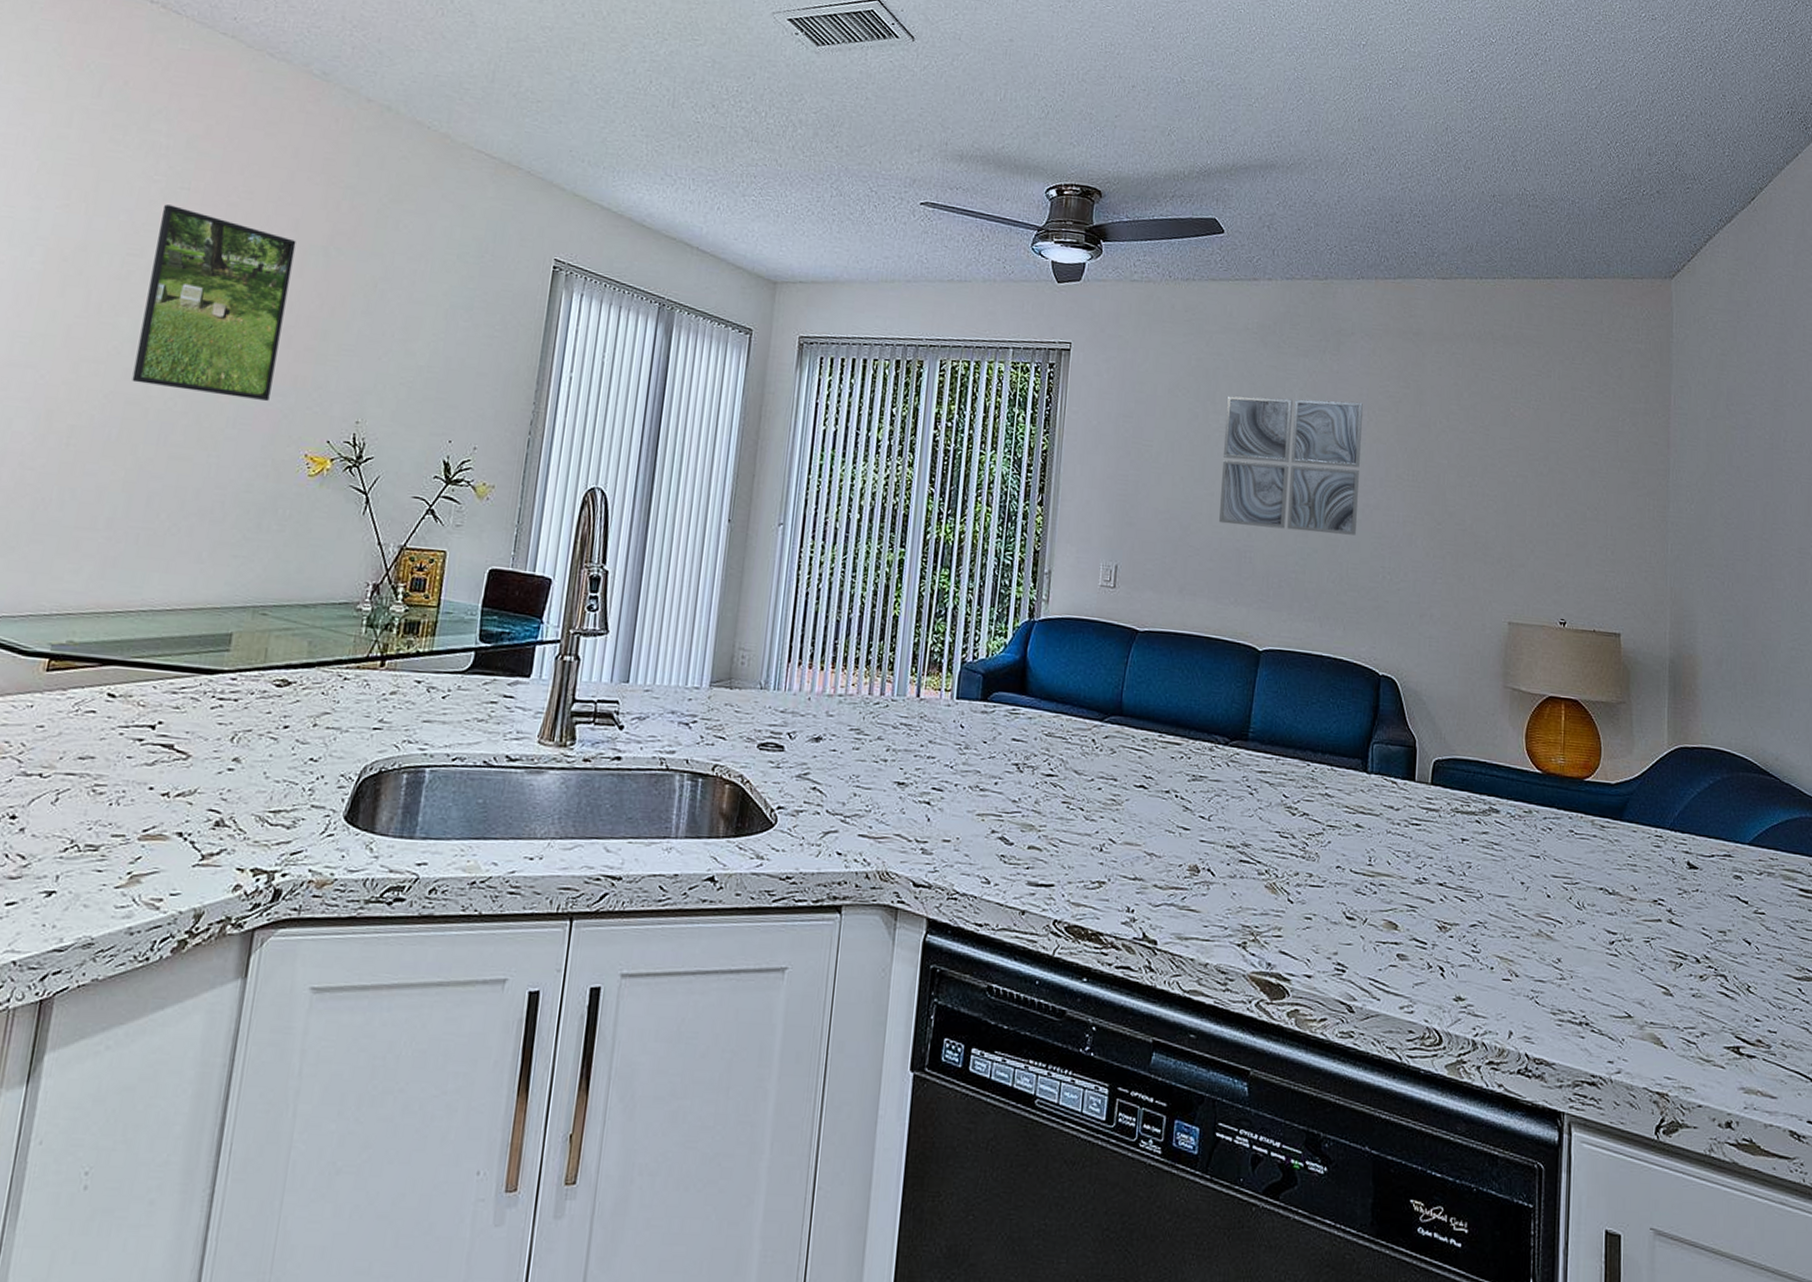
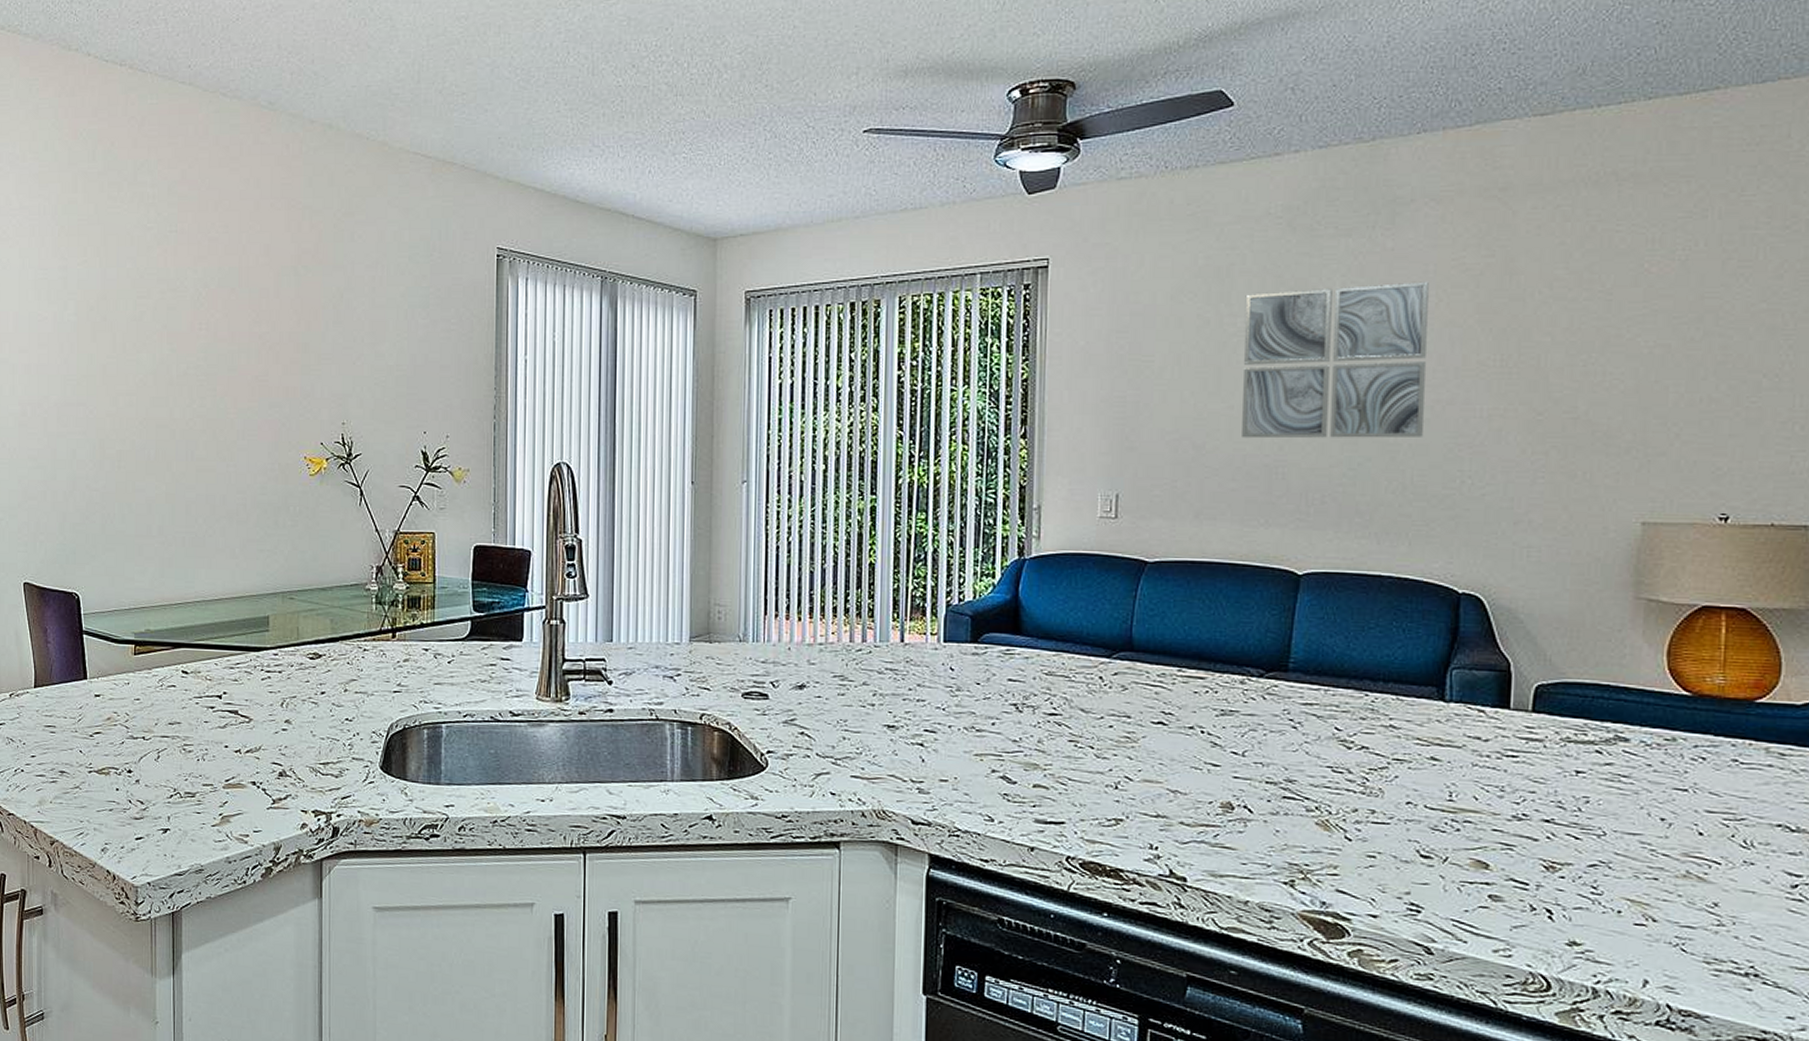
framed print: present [132,204,297,401] -> none [158,248,270,412]

